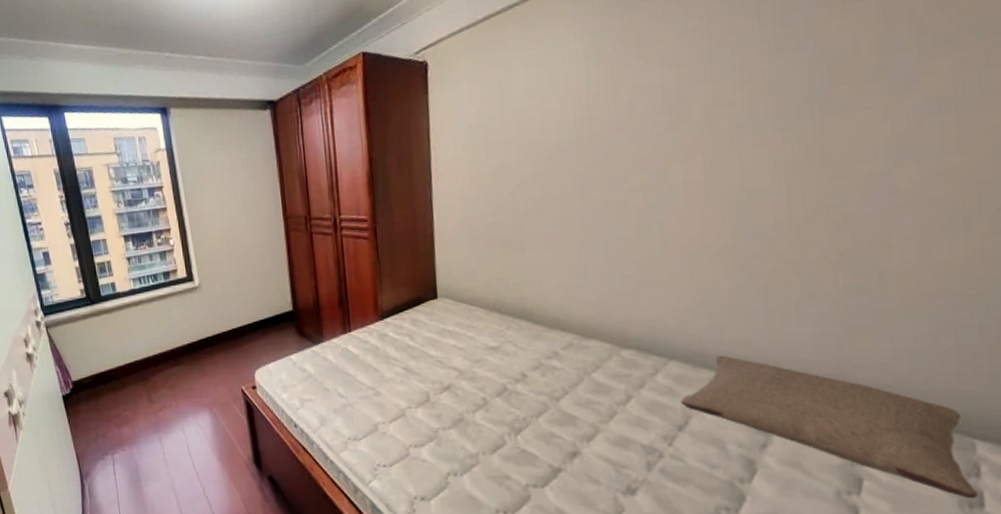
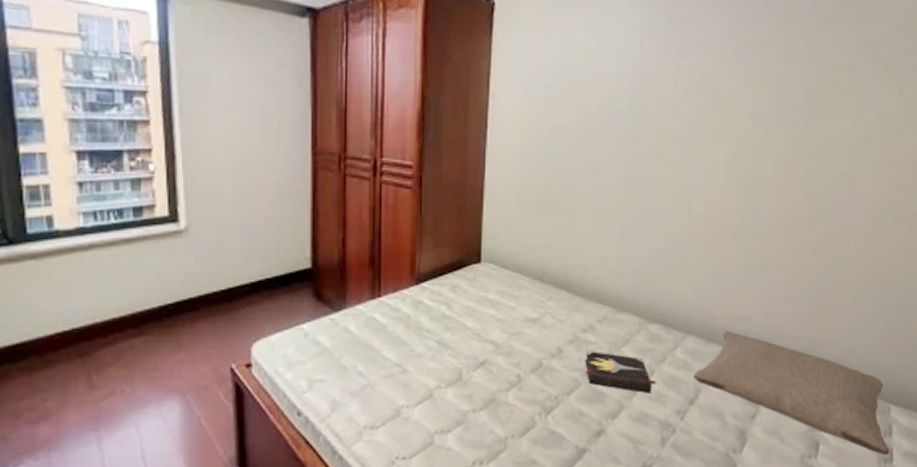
hardback book: none [552,376,637,418] -> present [585,350,657,394]

